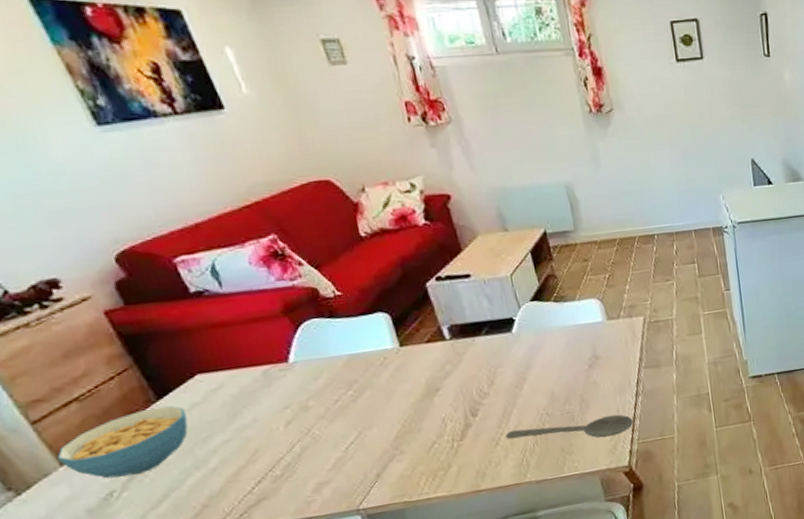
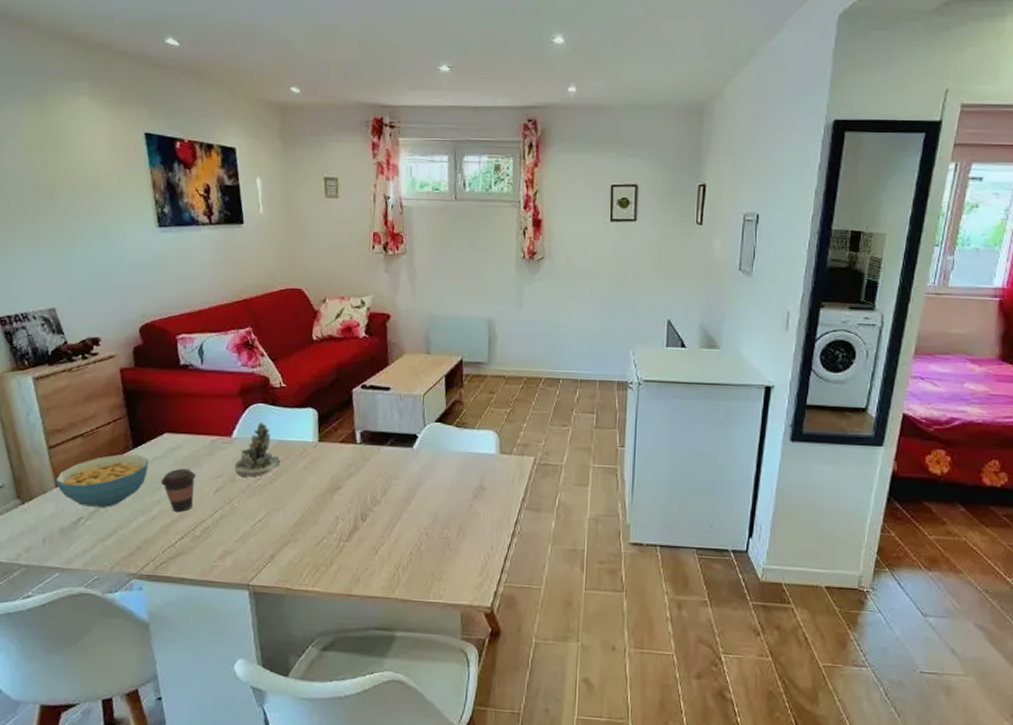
coffee cup: none [209,407,262,457] -> present [160,468,196,512]
succulent planter: none [302,338,360,403] -> present [234,422,281,477]
wooden spoon: present [506,414,634,439] -> none [385,542,505,572]

